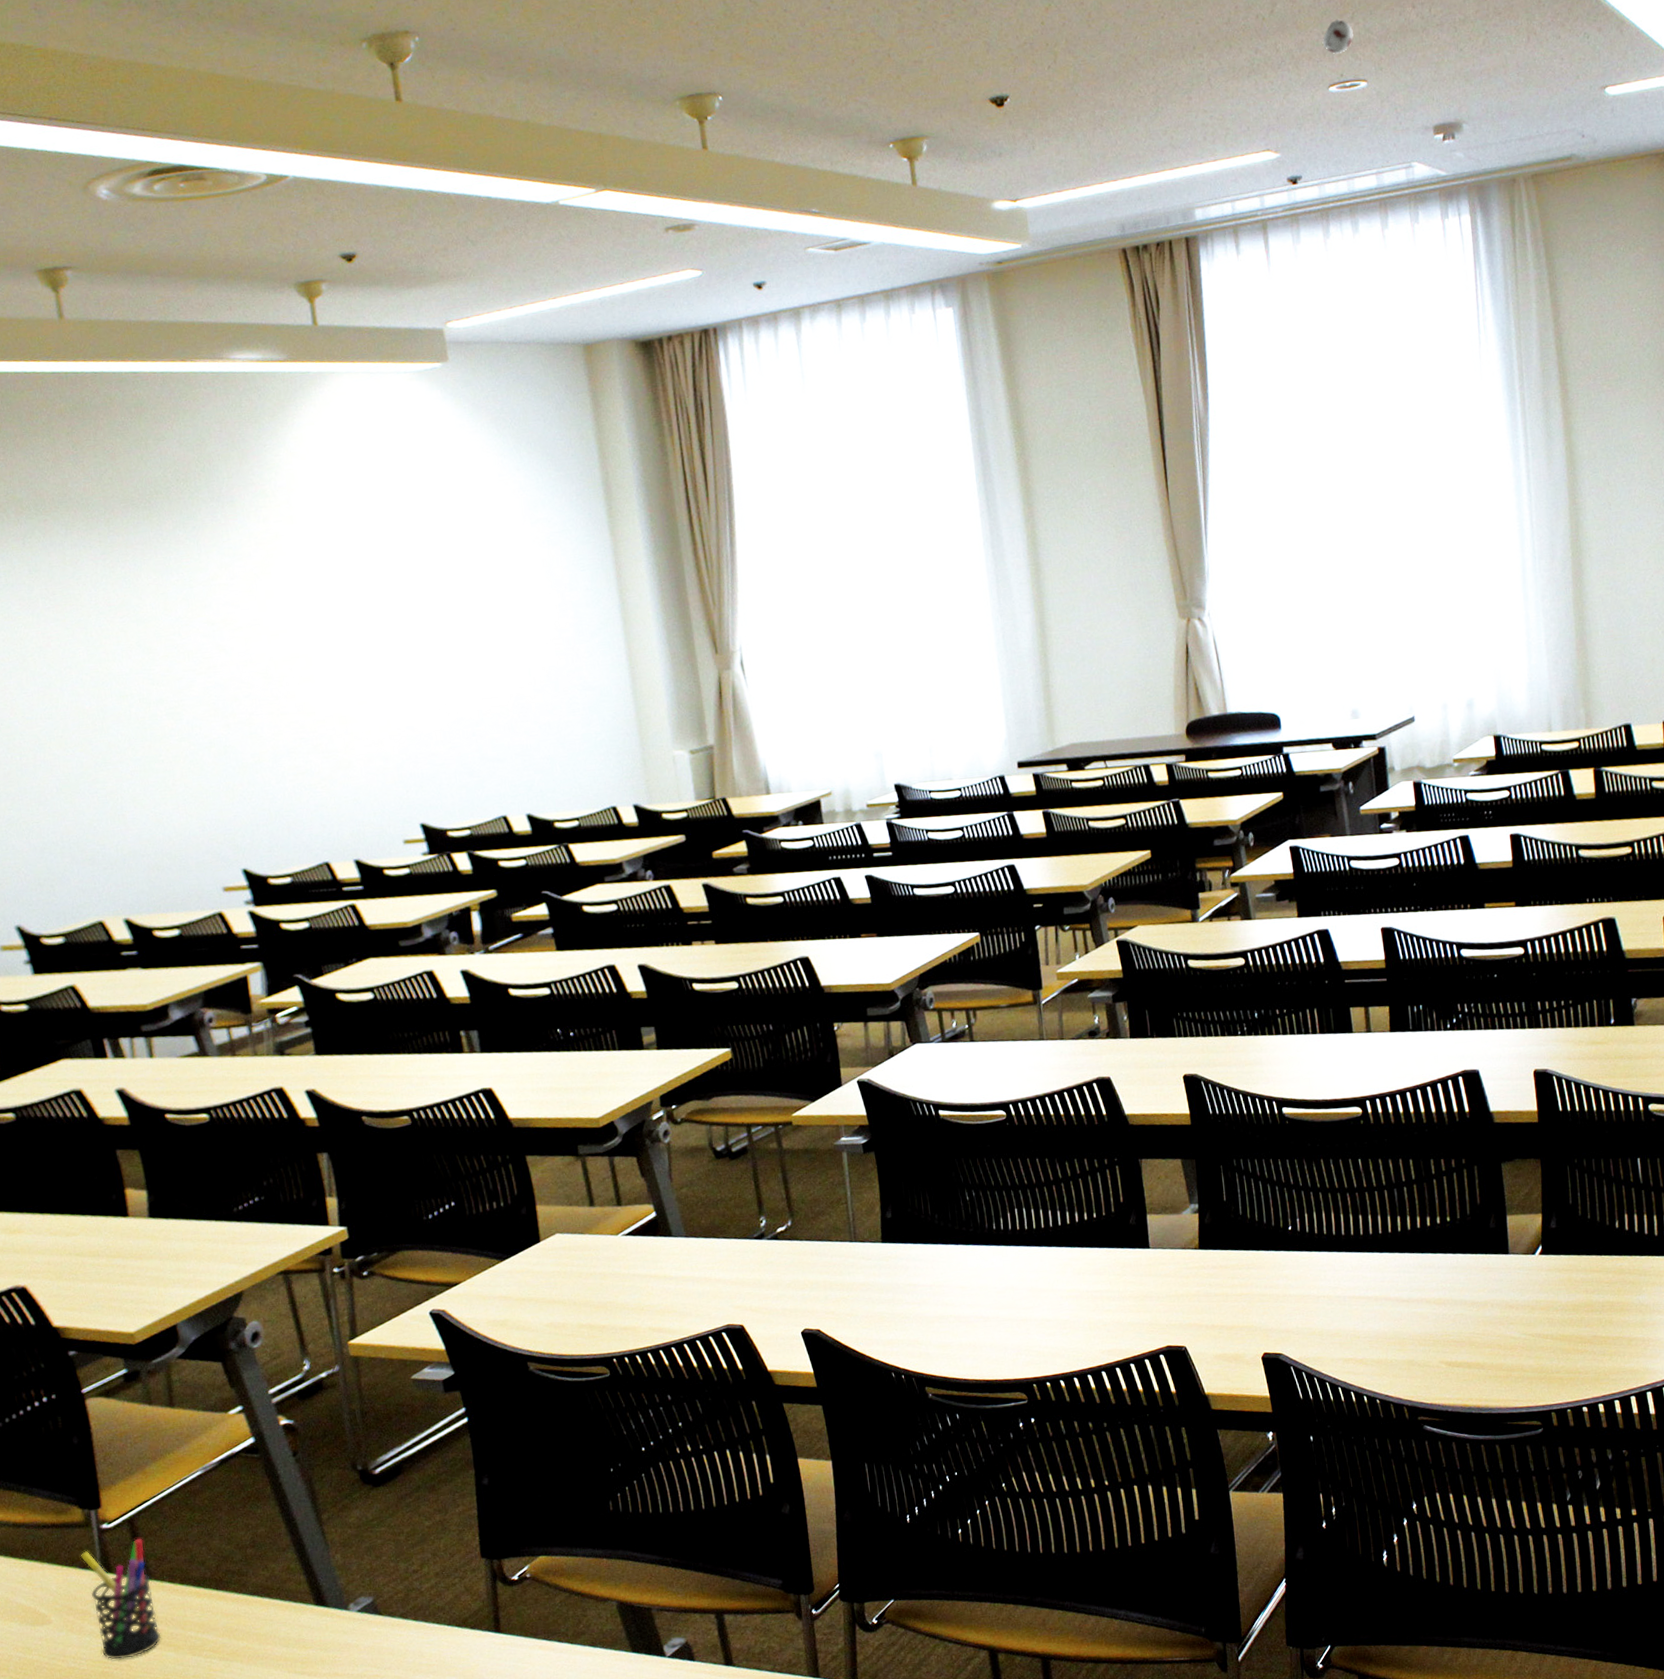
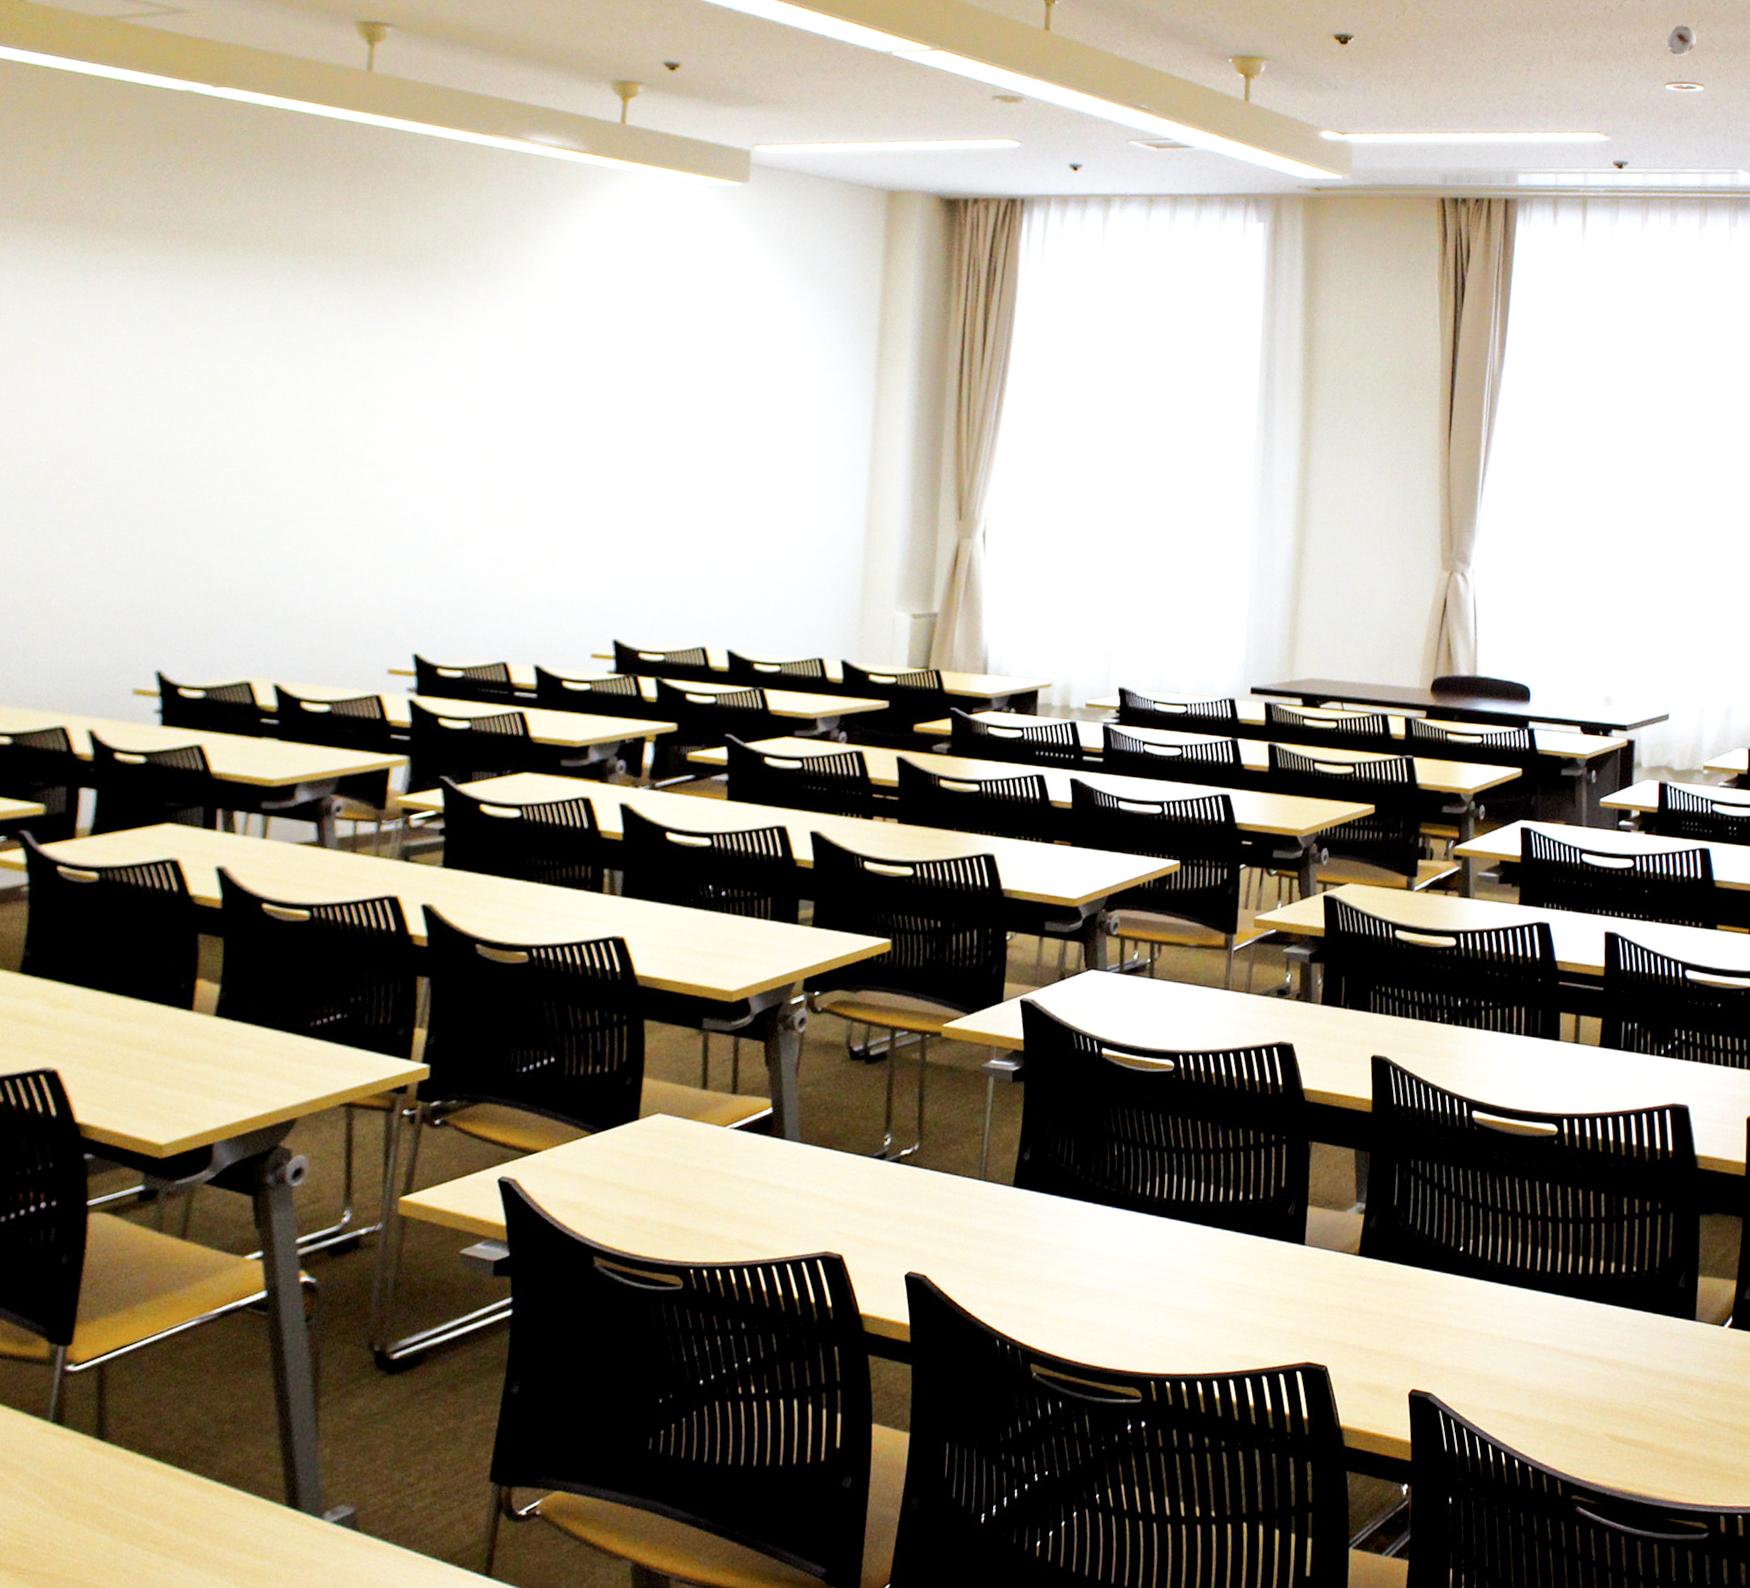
pen holder: present [80,1538,162,1660] -> none [26,1389,109,1535]

